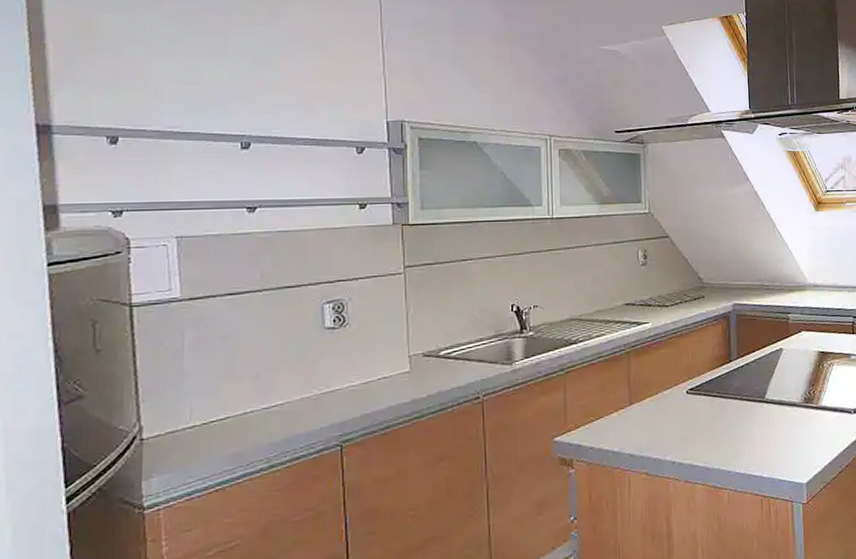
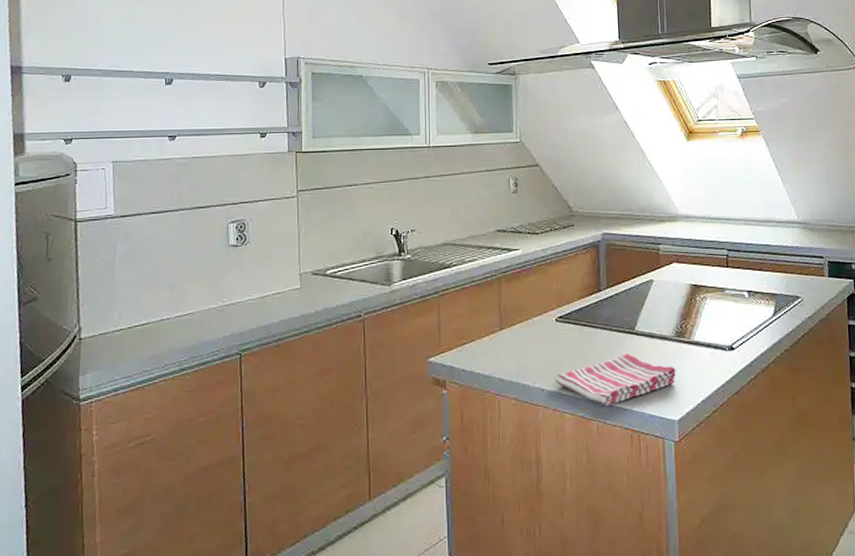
dish towel: none [685,422,805,474] -> present [554,354,676,406]

